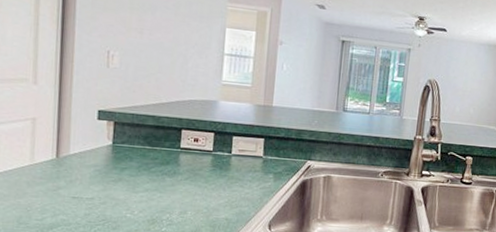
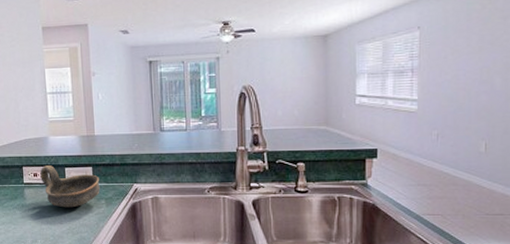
oil lamp: none [202,131,271,180] -> present [40,165,100,208]

